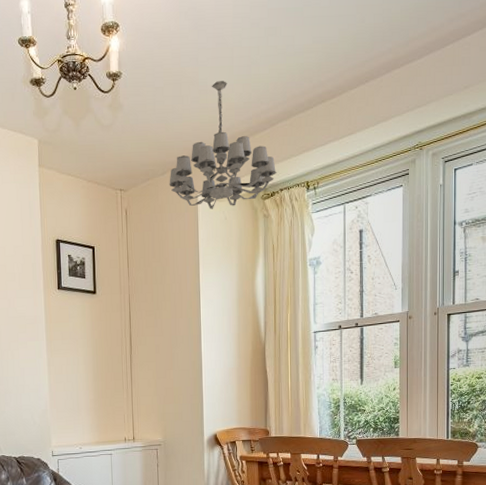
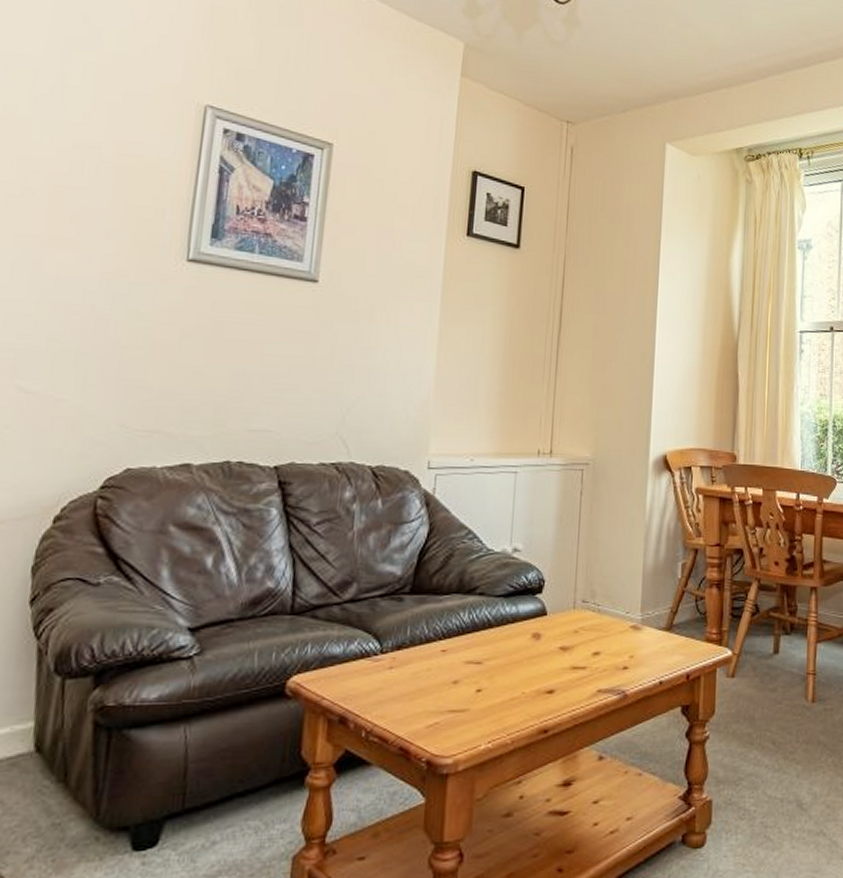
chandelier: present [169,81,277,209] -> none [631,16,765,164]

